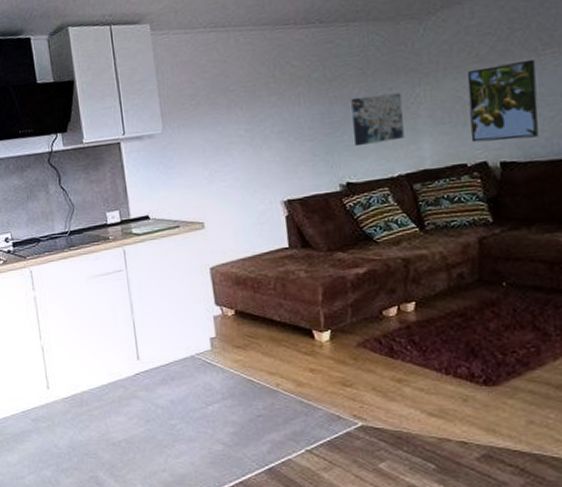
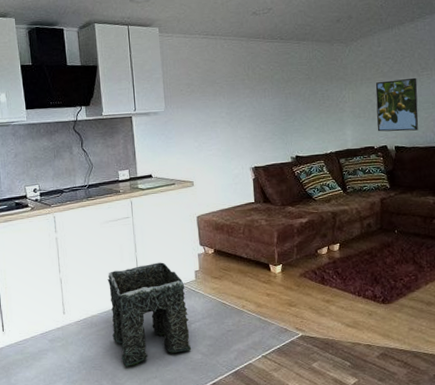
stone arch: none [98,327,210,455] -> present [107,262,192,367]
wall art: present [351,93,404,147] -> none [300,94,335,130]

